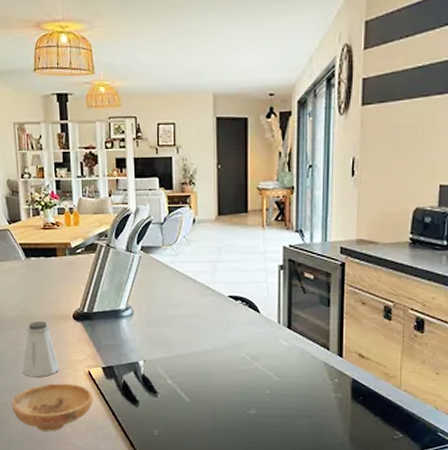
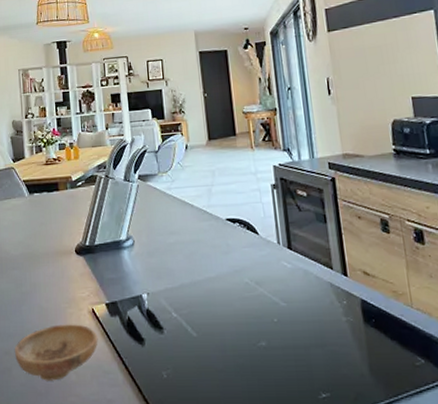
saltshaker: present [23,320,60,378] -> none [26,257,63,320]

